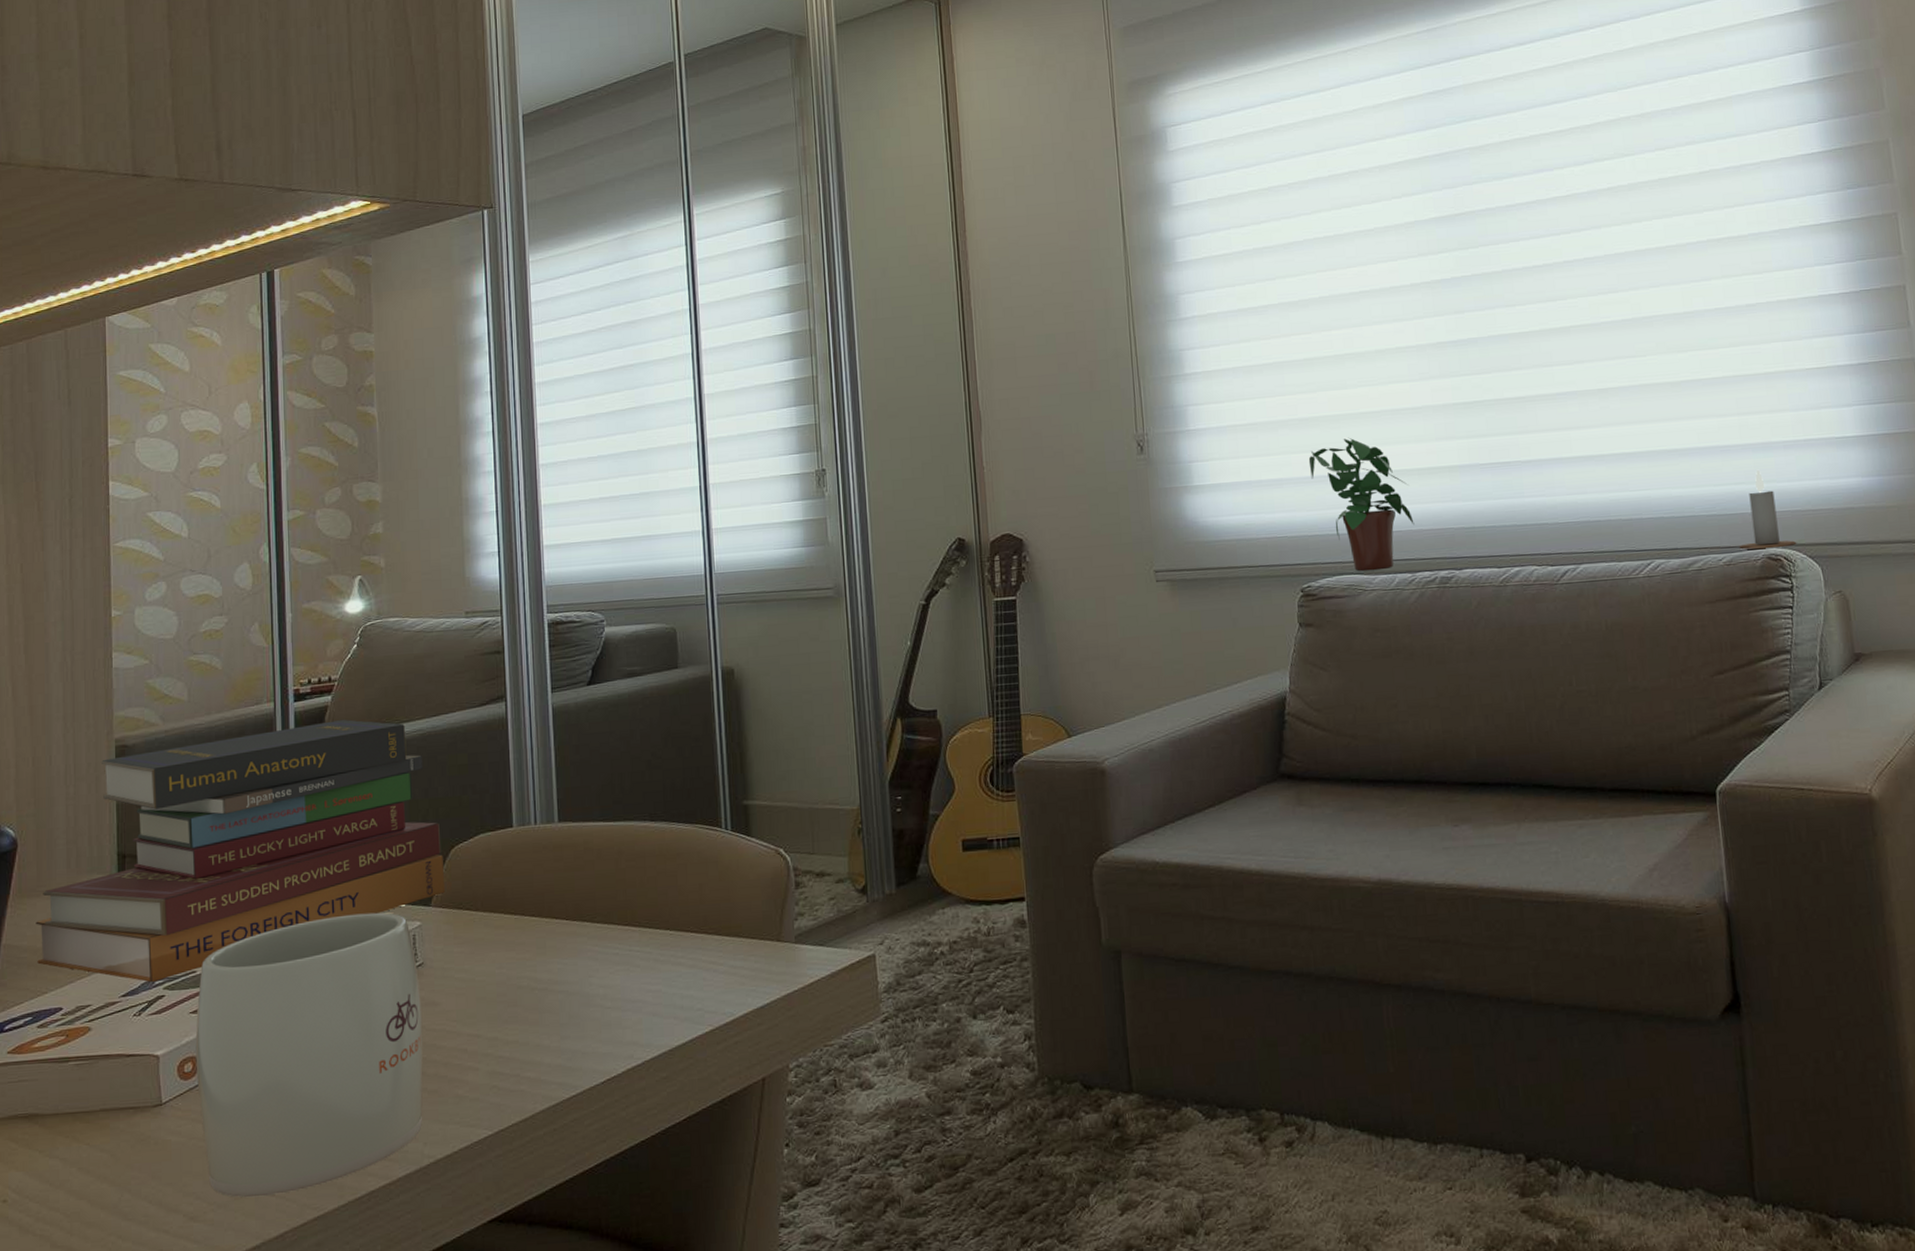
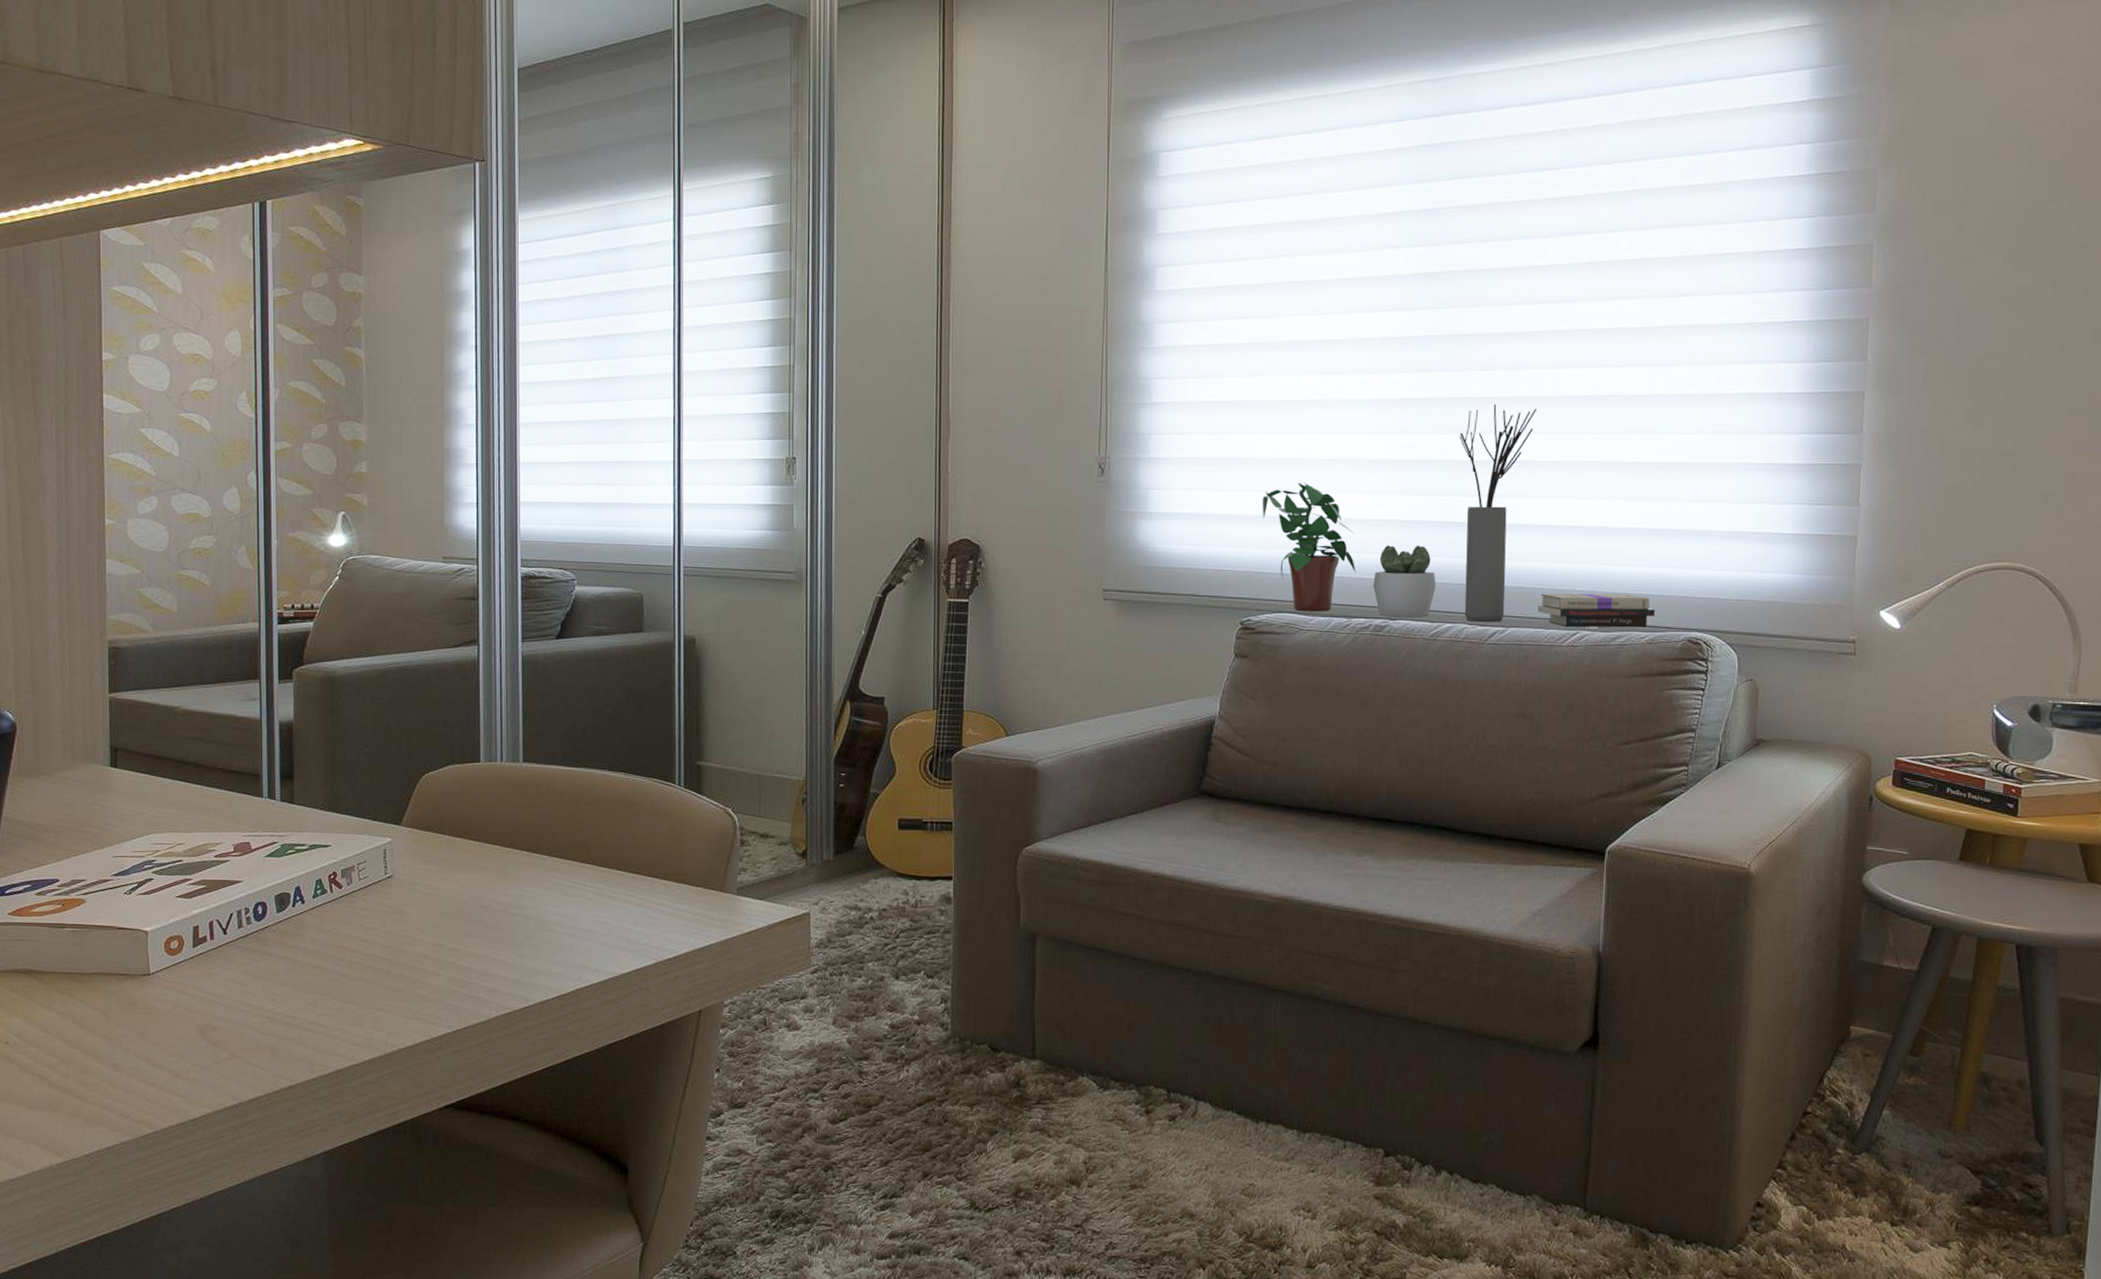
books: present [36,719,446,983] -> none [34,645,415,866]
mug: present [195,912,424,1198] -> none [181,824,390,1064]
succulent plant: none [1433,489,1499,568] -> present [1373,545,1436,618]
vase: none [1502,337,1577,563] -> present [1459,404,1536,623]
books: none [1607,516,1730,558] -> present [1537,593,1656,628]
candle: present [1739,469,1797,550] -> none [1662,555,1718,633]

